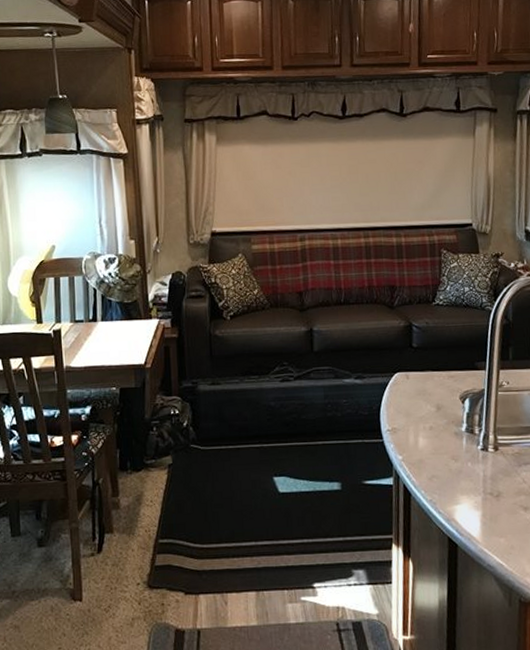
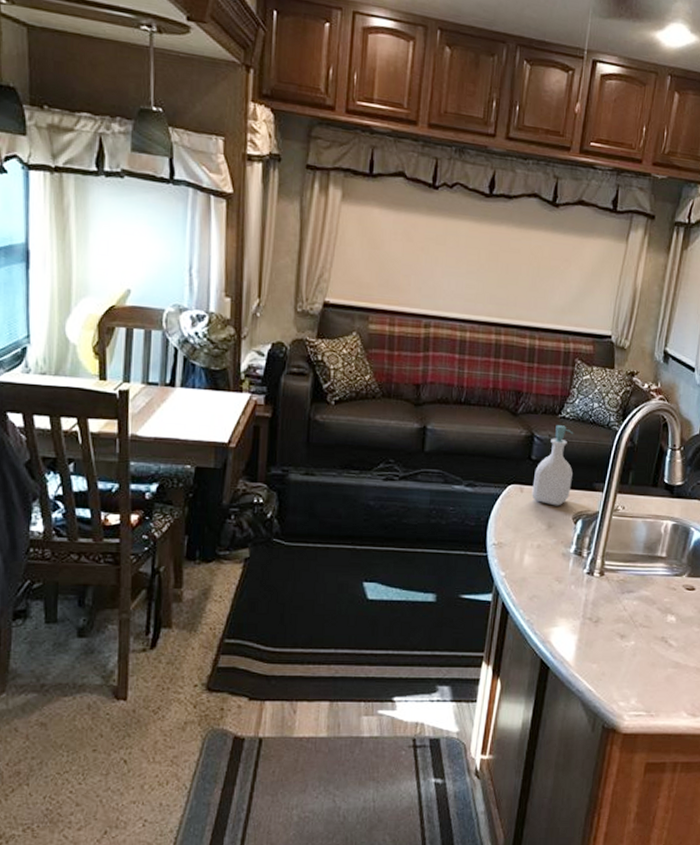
soap bottle: none [417,312,454,388] -> present [532,425,574,506]

